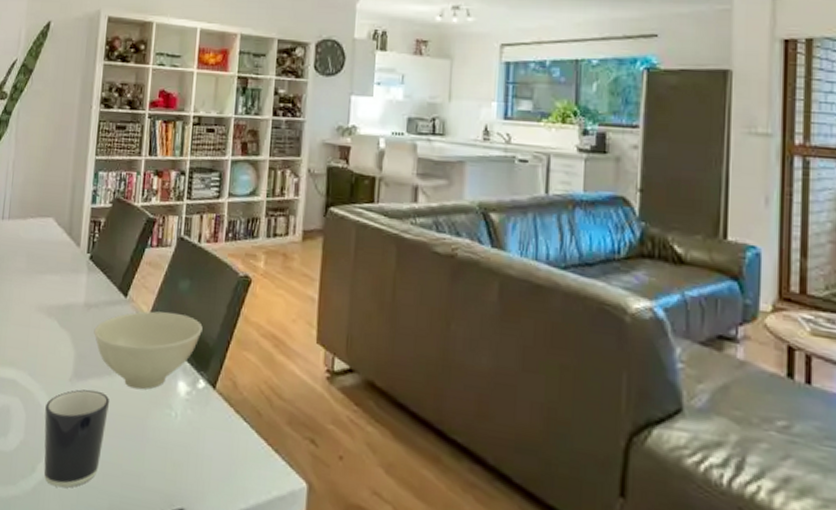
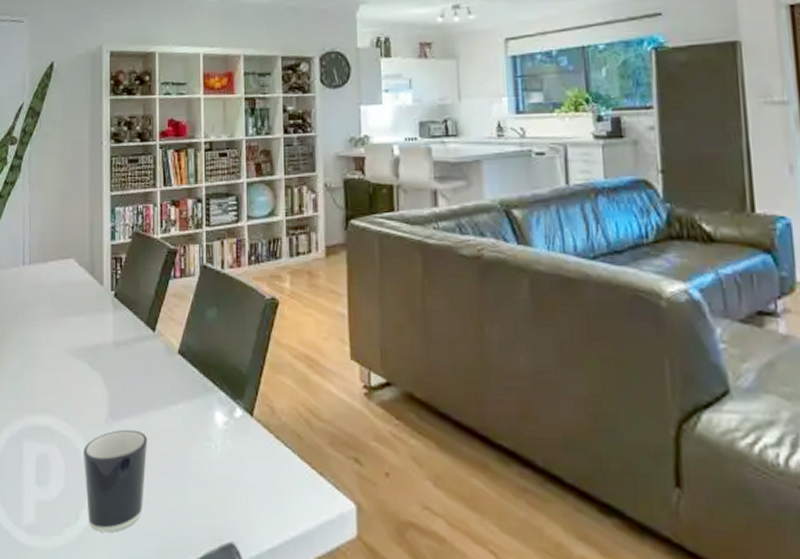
bowl: present [94,311,203,390] -> none [125,342,234,425]

